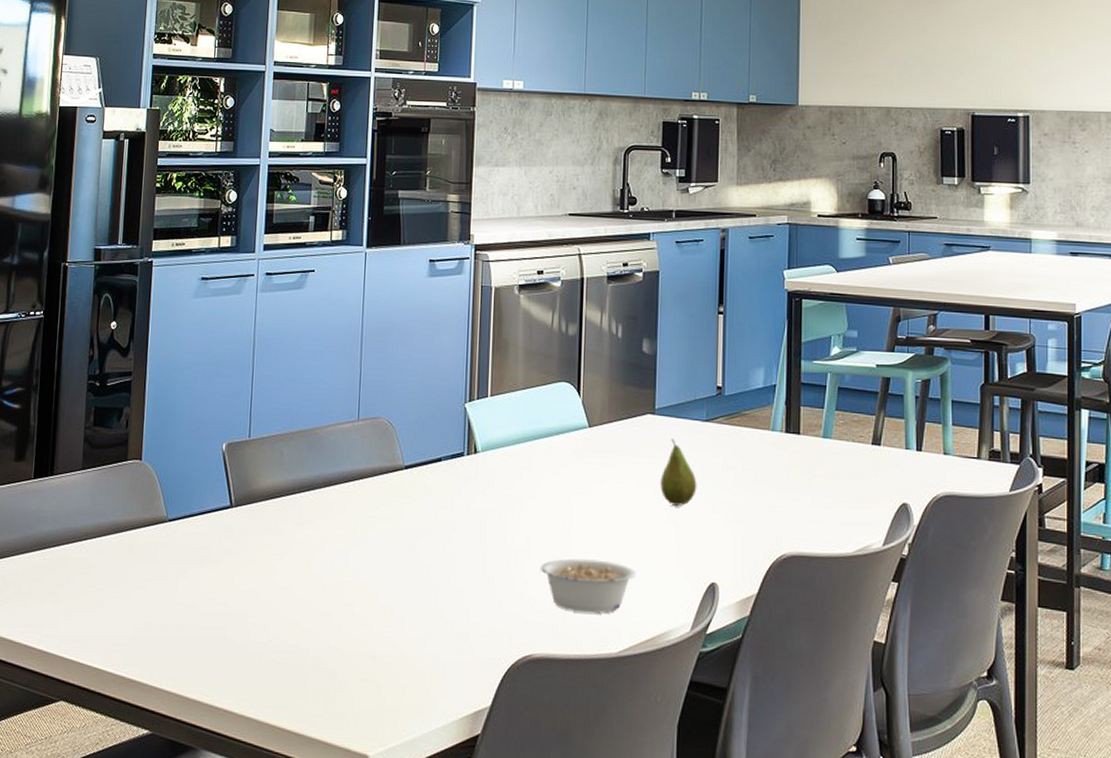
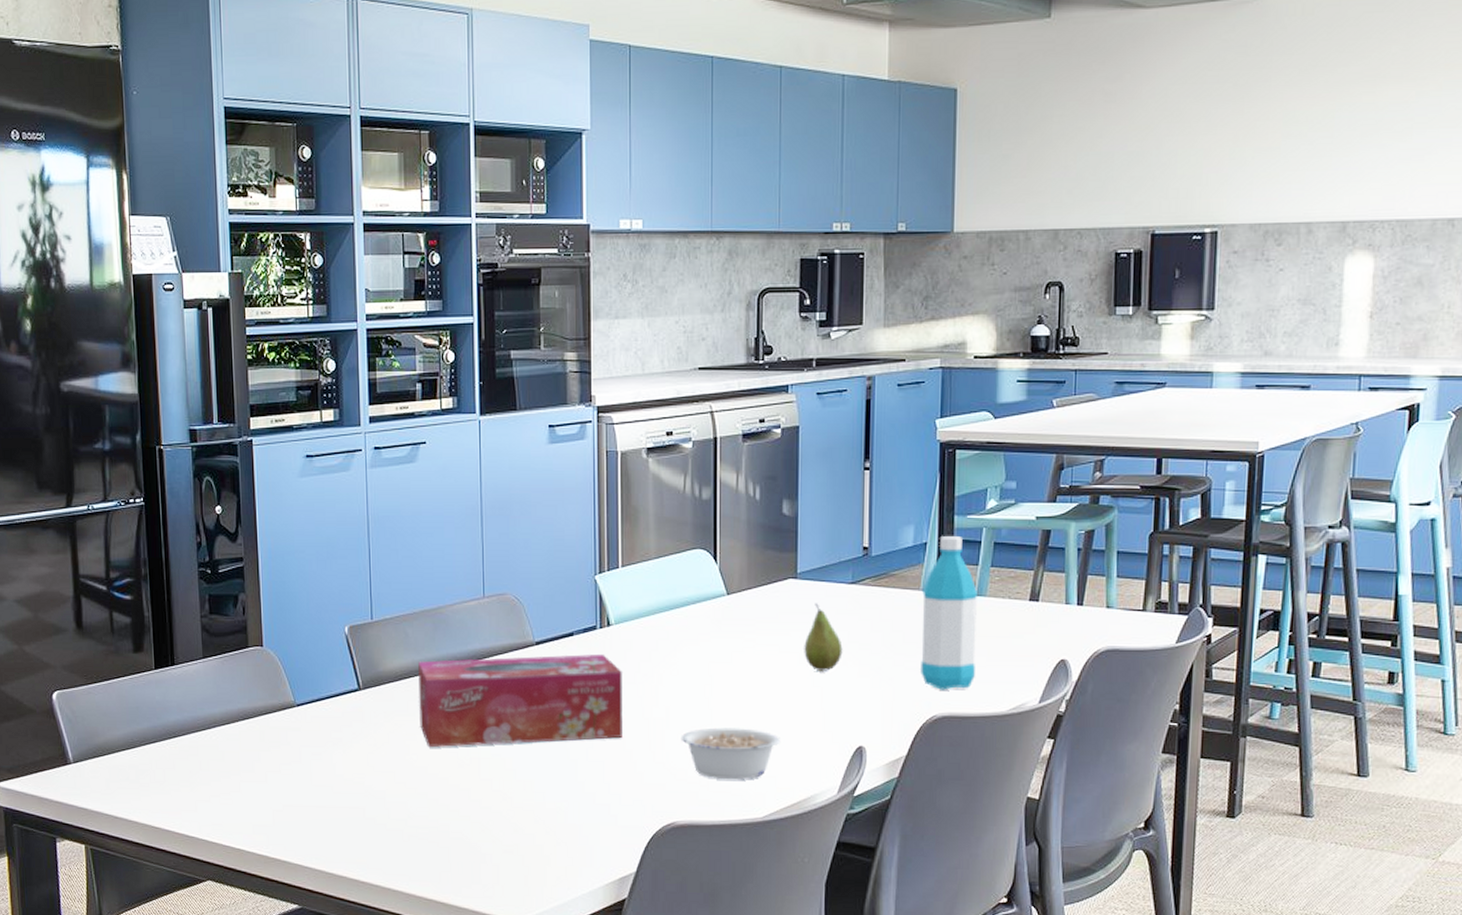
tissue box: none [287,480,486,569] -> present [418,653,622,748]
water bottle: none [769,378,825,529] -> present [919,535,979,690]

